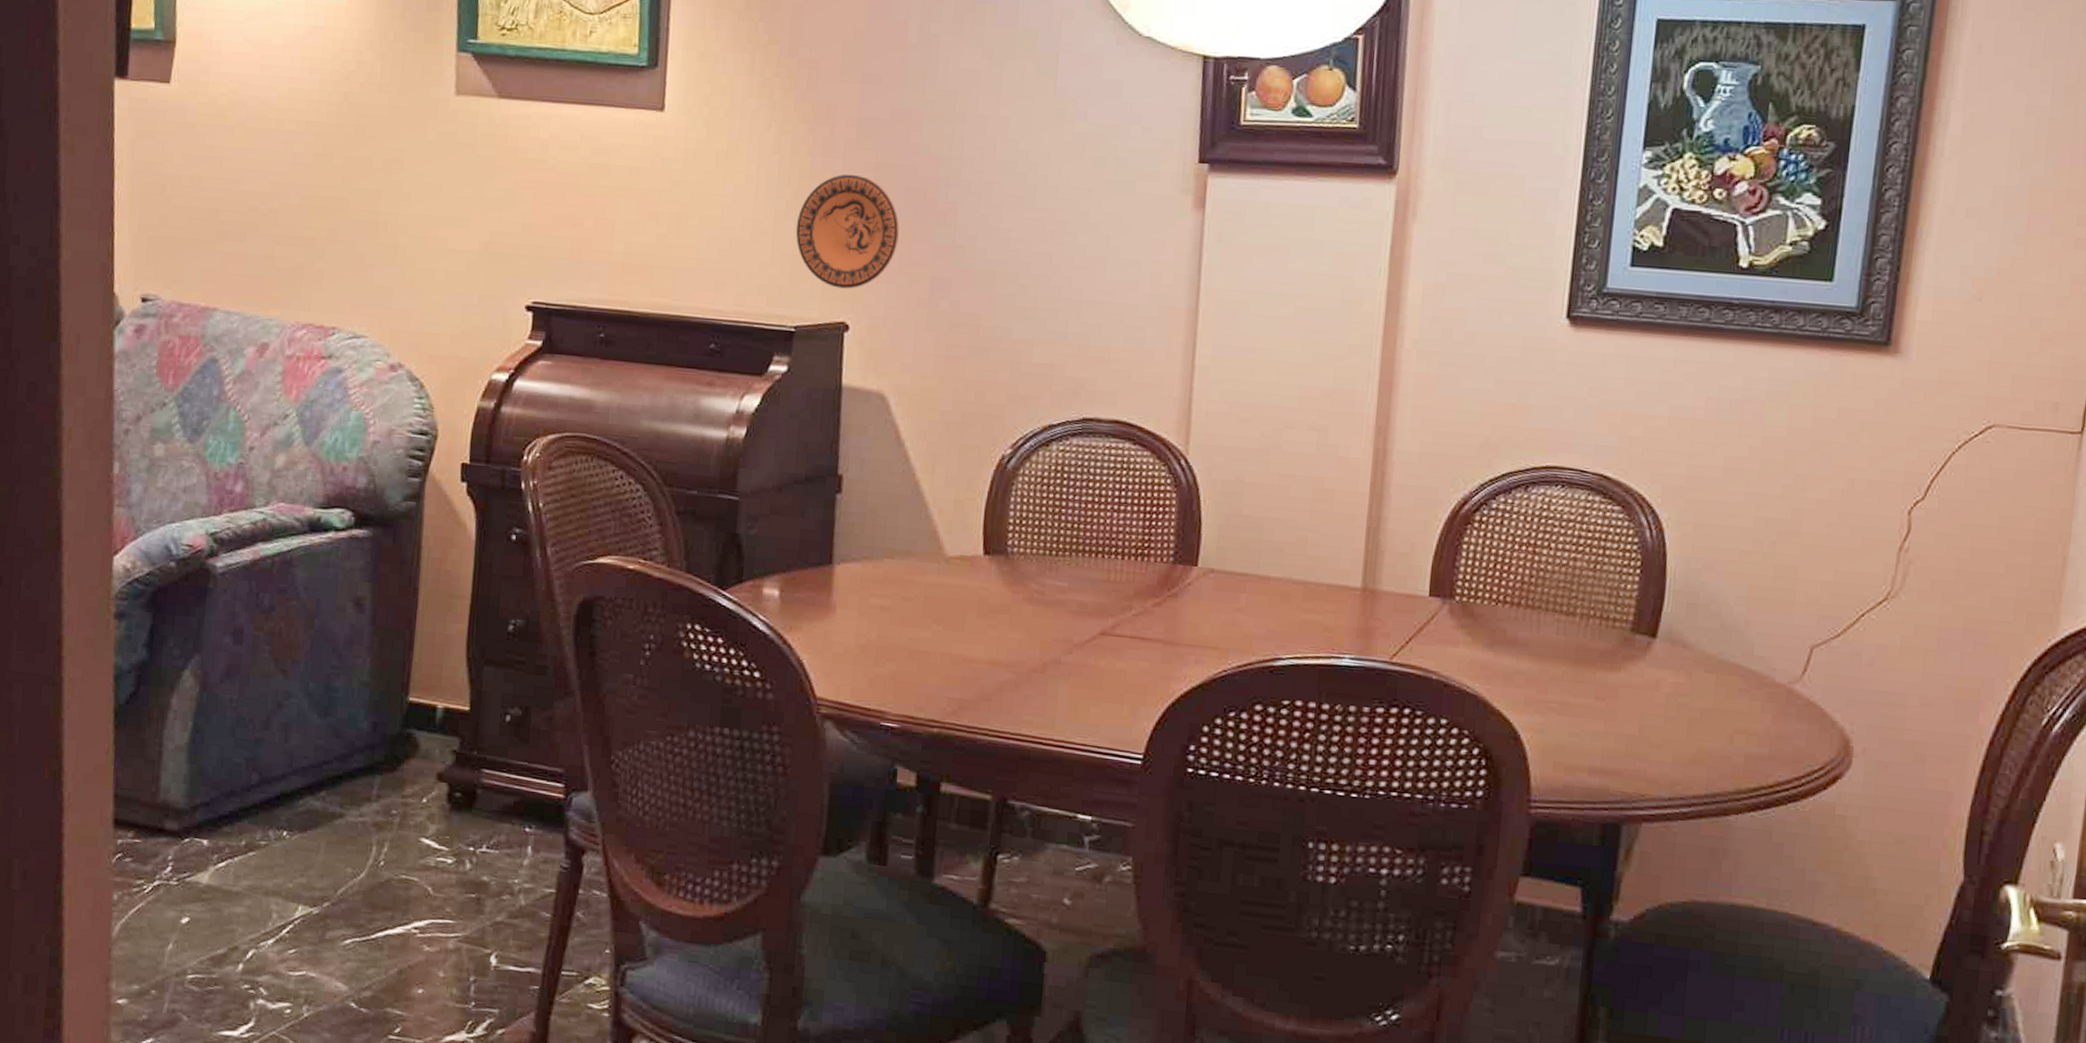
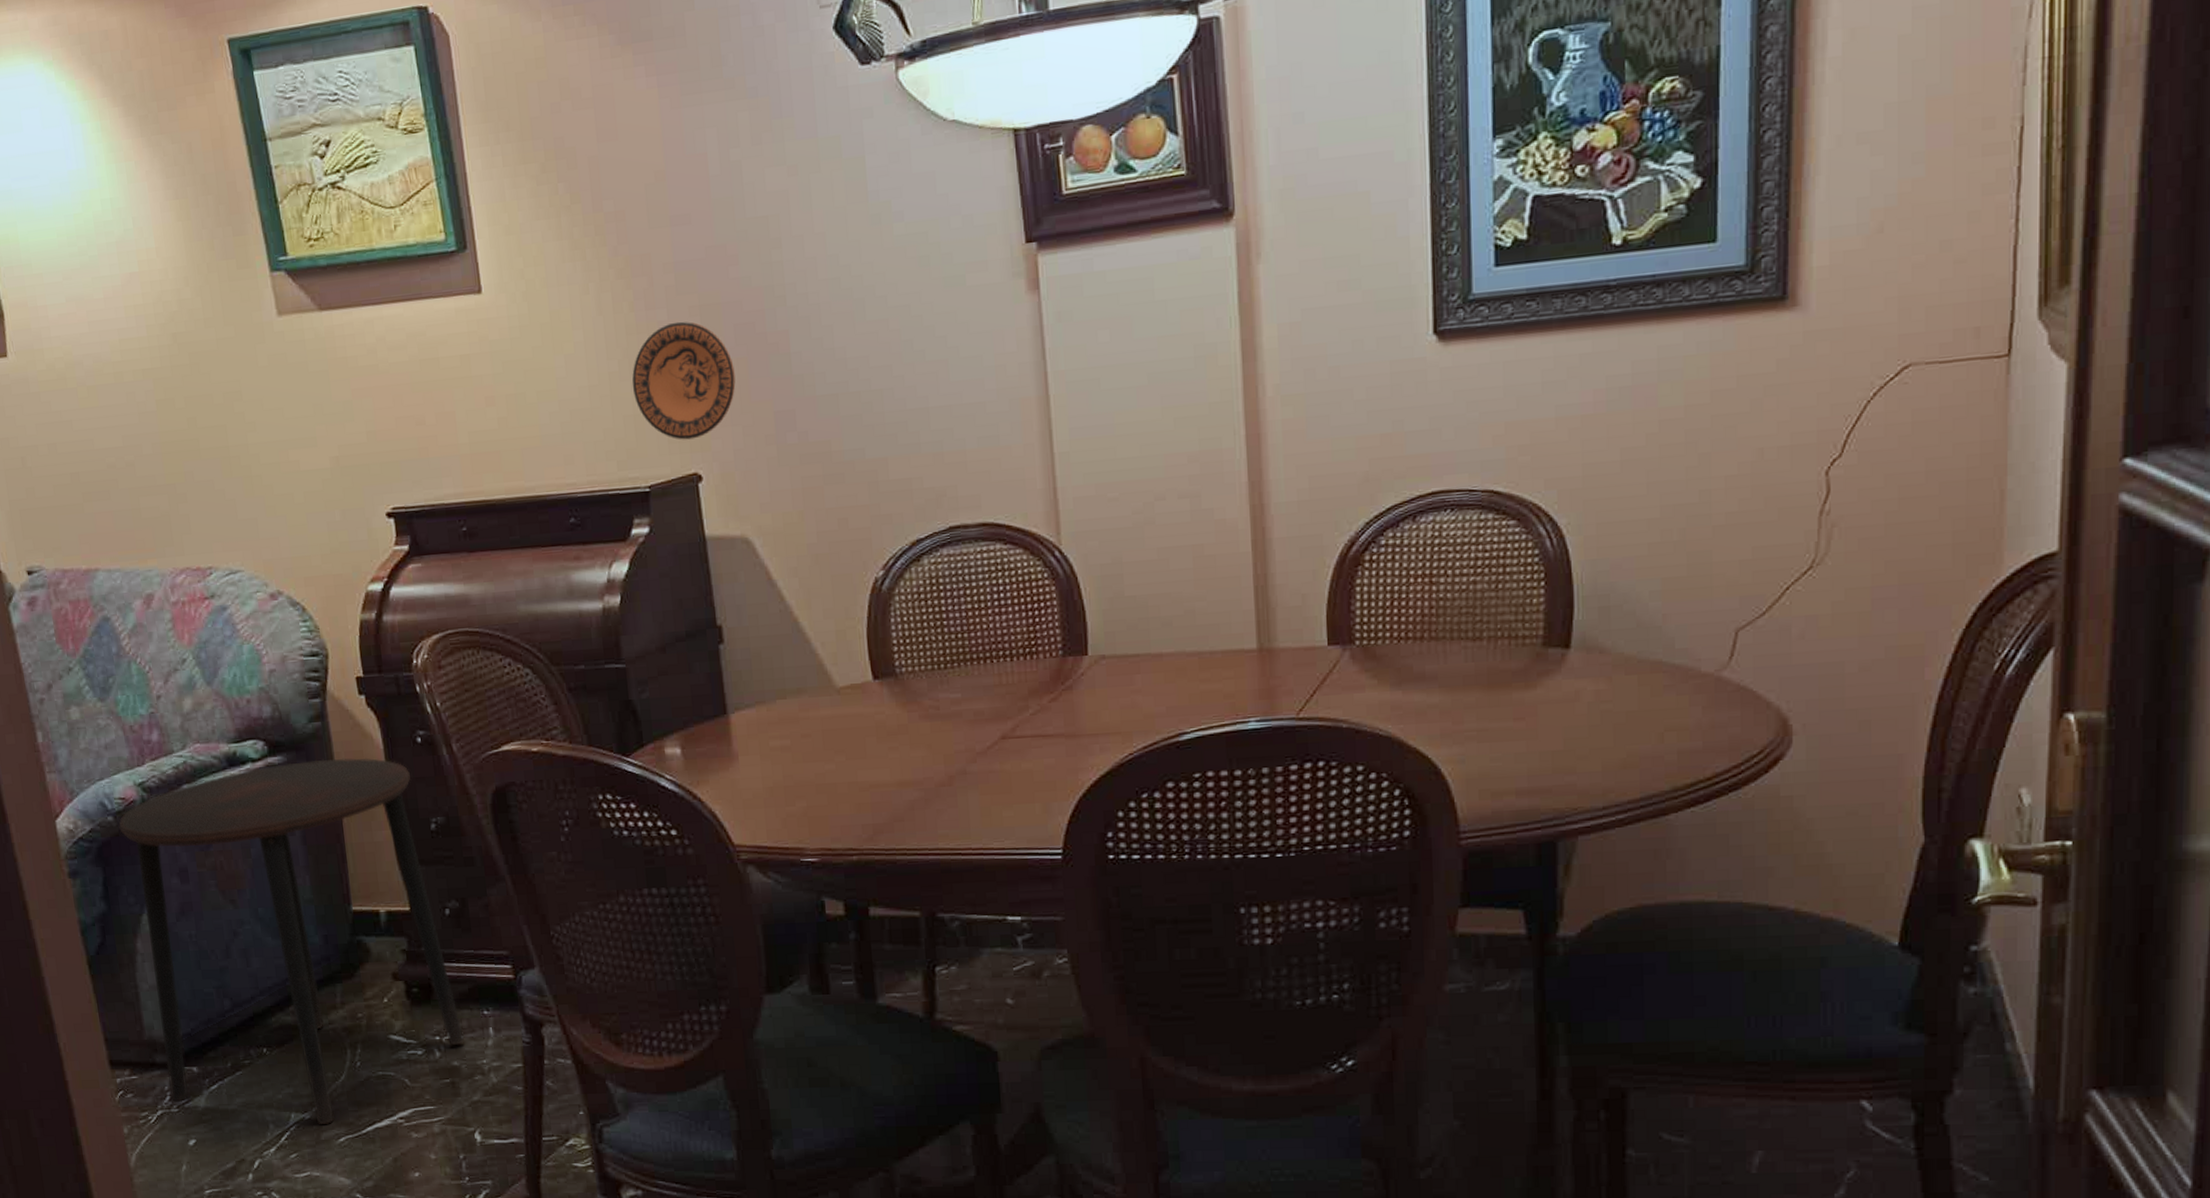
side table: none [173,538,501,923] -> present [119,757,465,1124]

